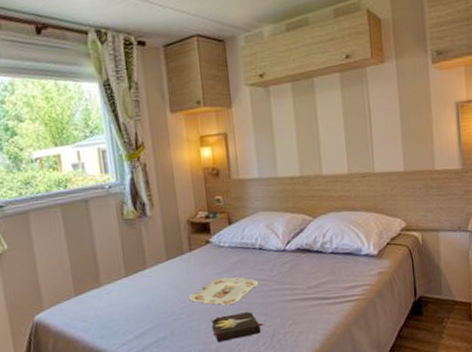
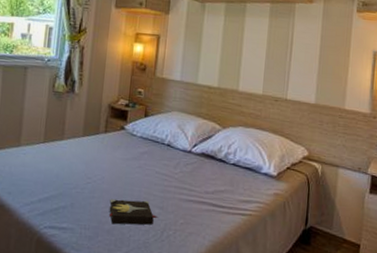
serving tray: present [188,277,258,306] -> none [94,163,160,191]

